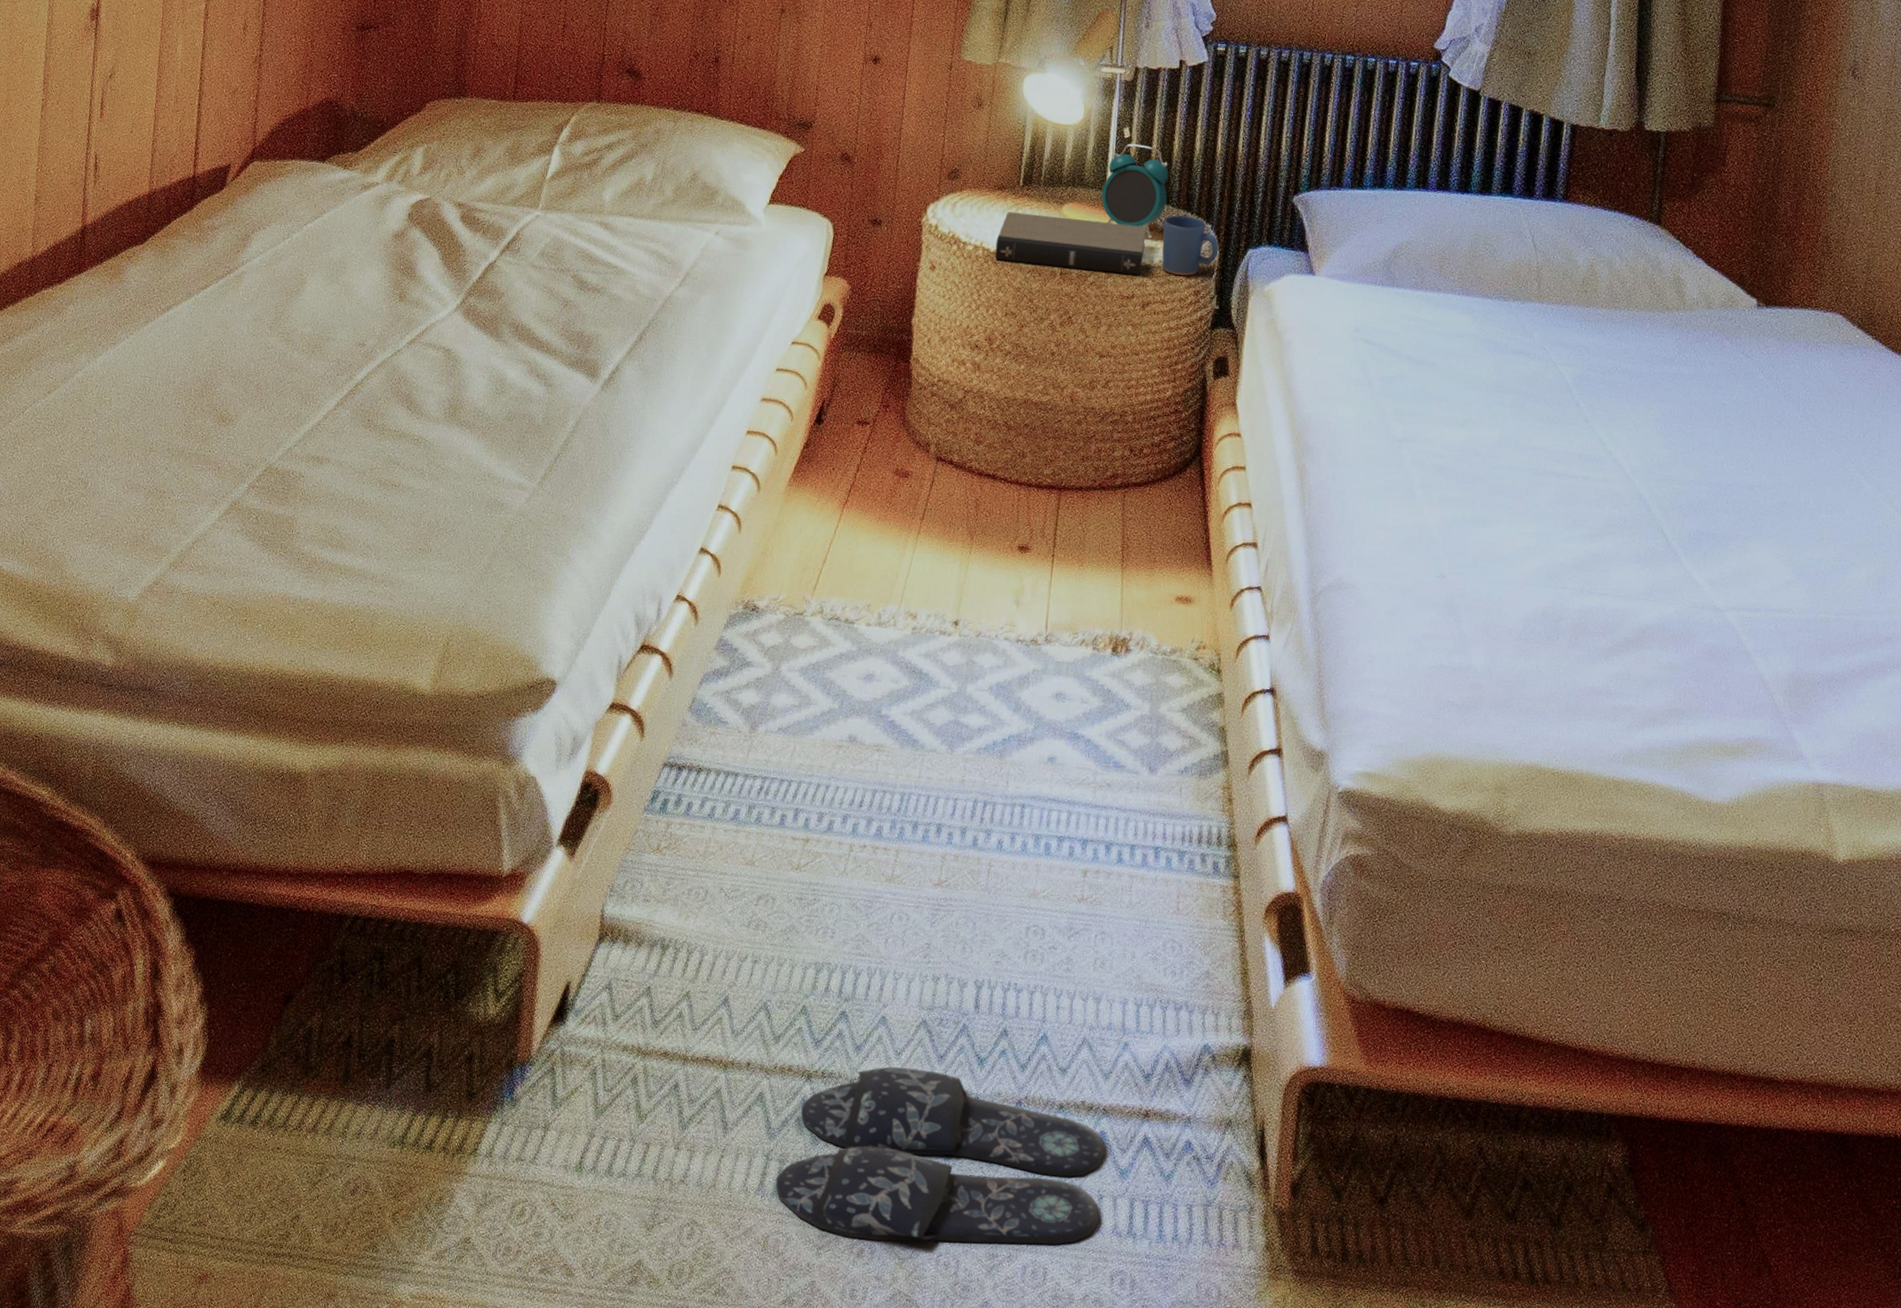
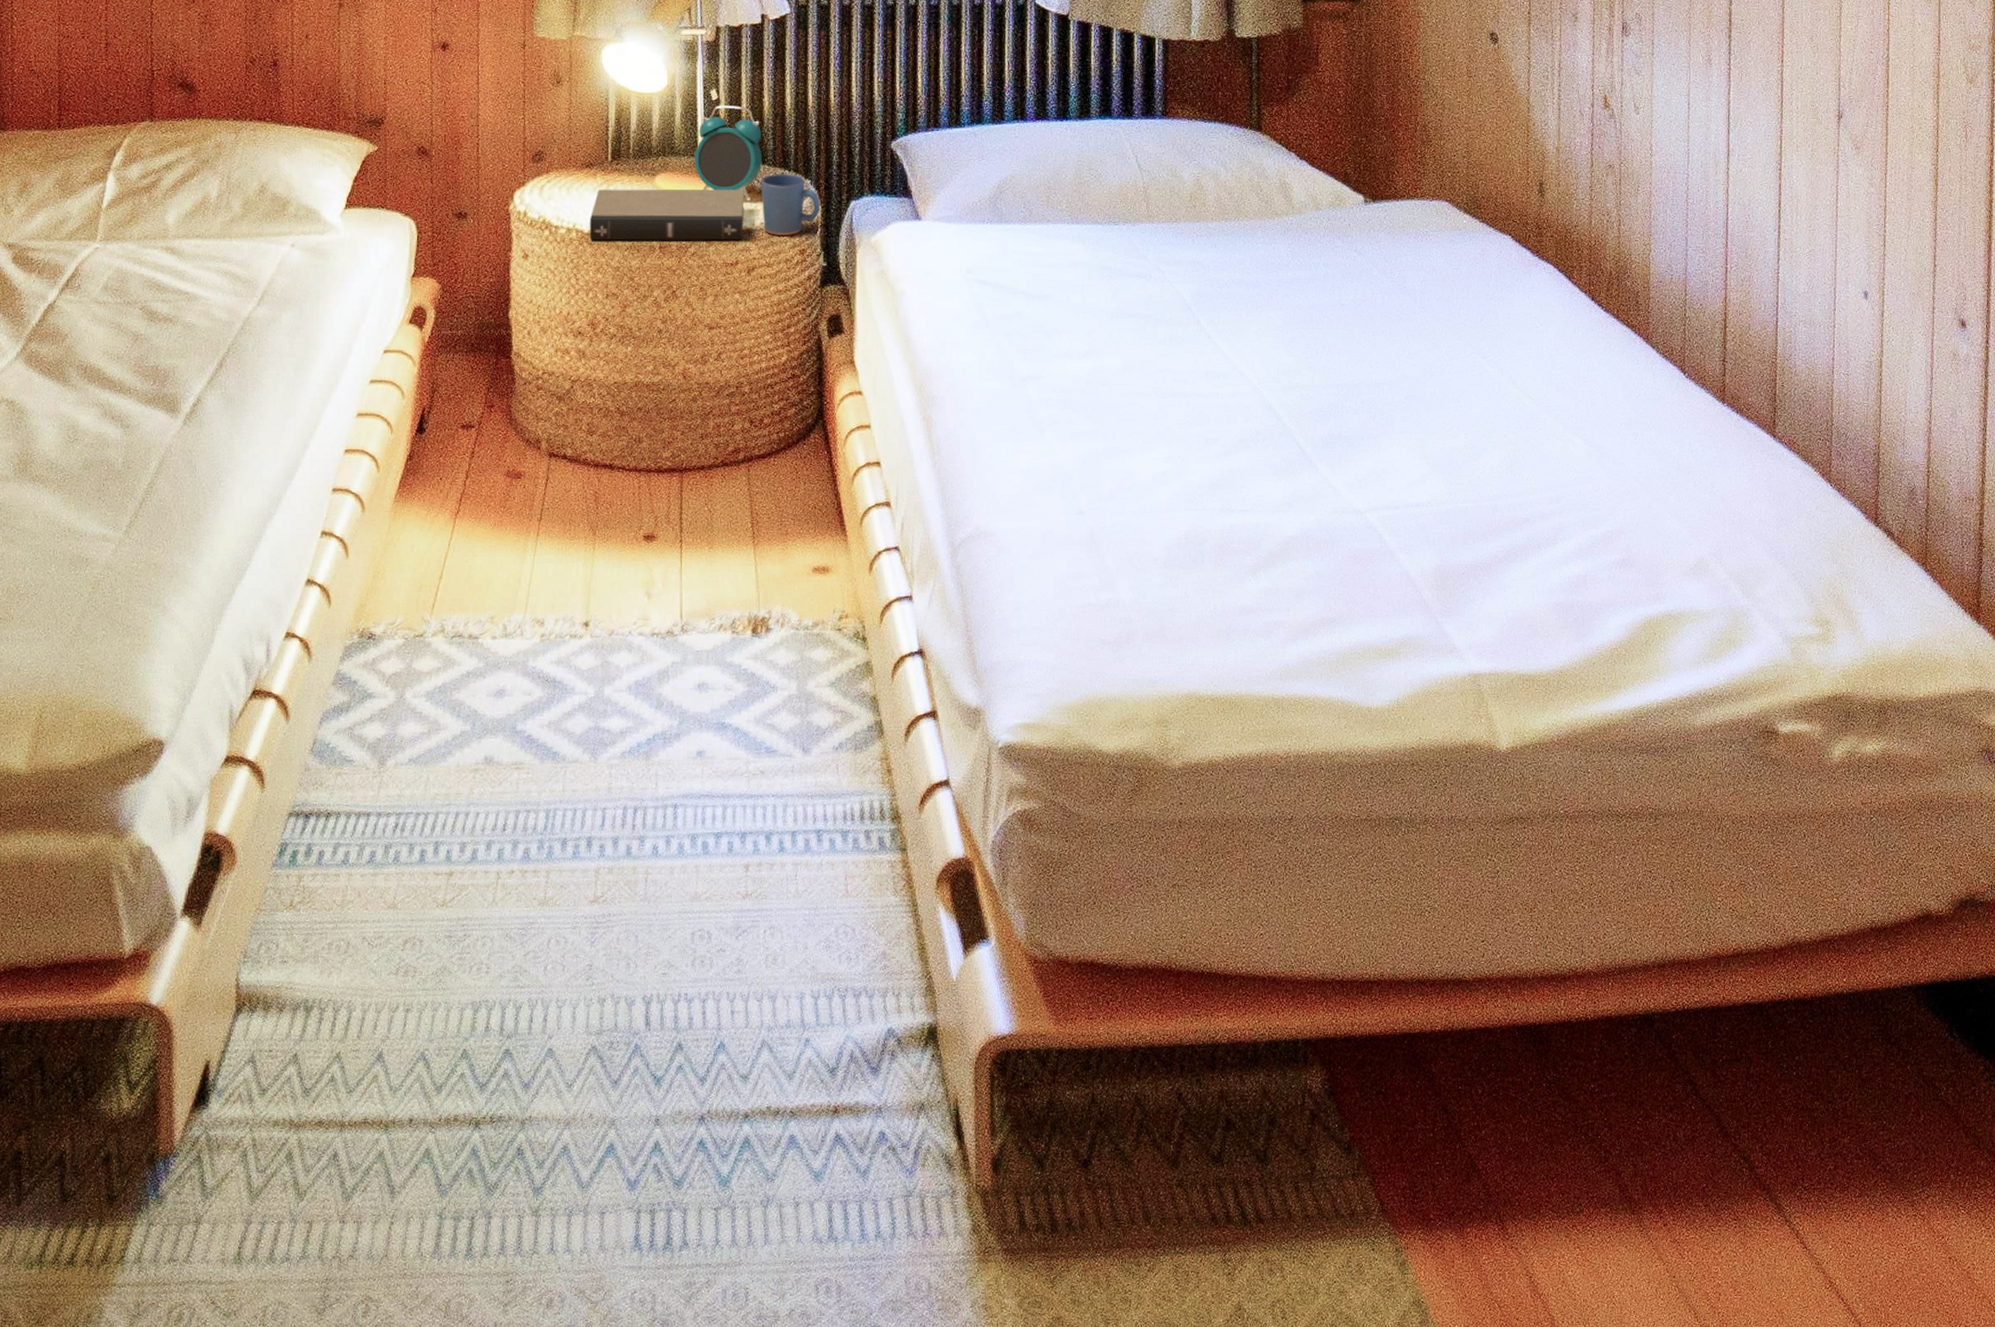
slippers: present [775,1066,1105,1244] -> none [453,1098,798,1288]

